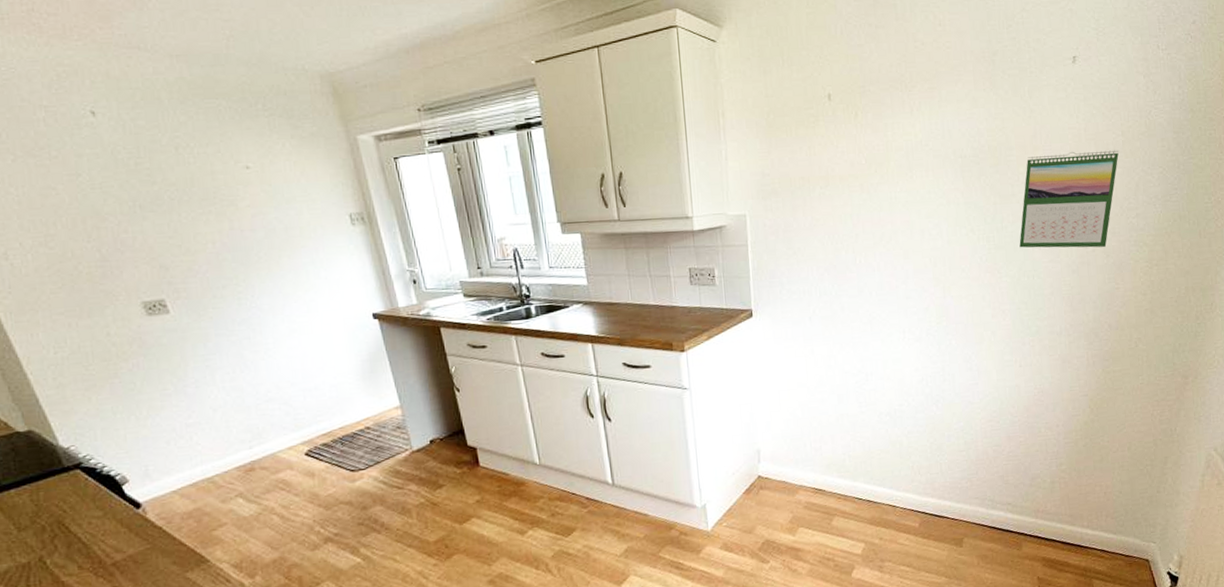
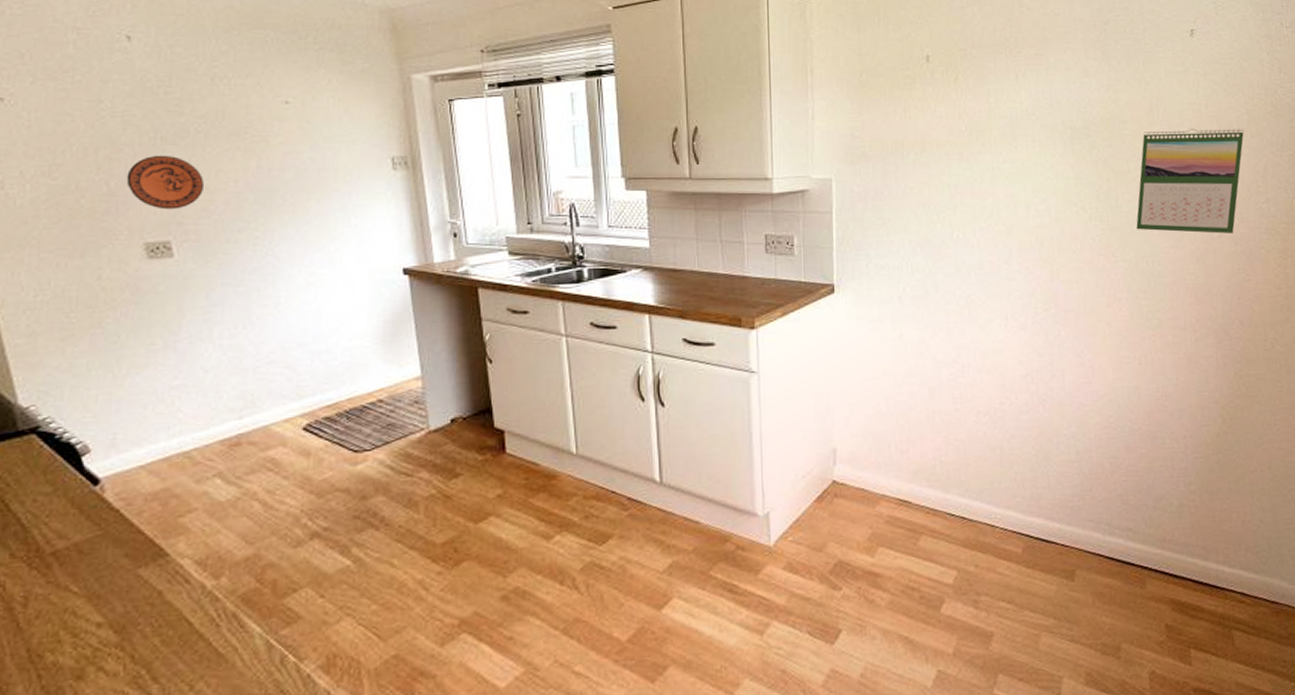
decorative plate: none [115,221,186,272] -> present [126,155,204,210]

